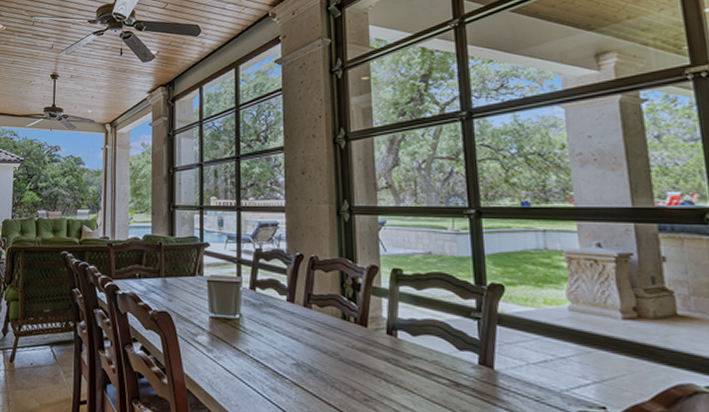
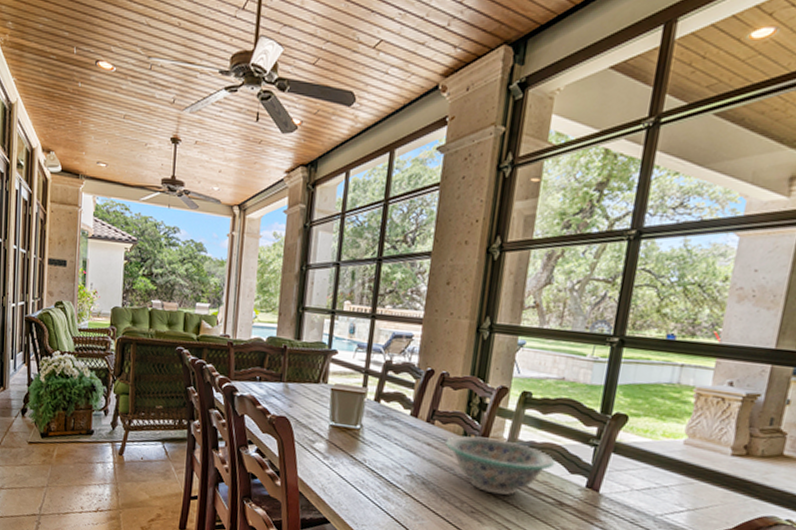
decorative bowl: none [326,317,441,379] -> present [446,436,556,496]

